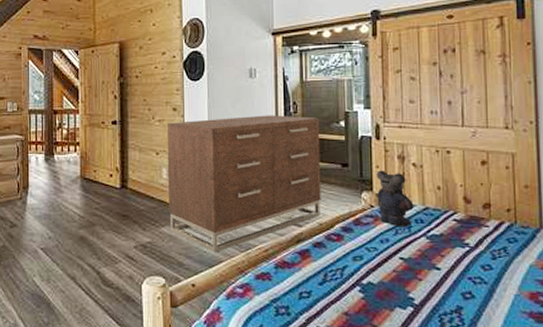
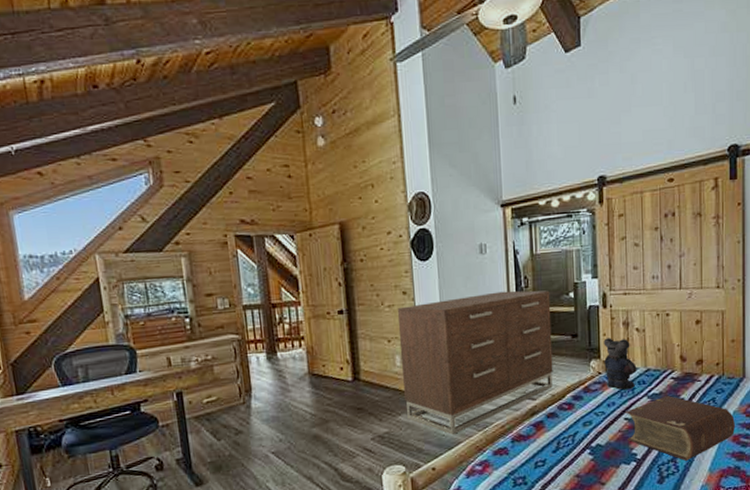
bible: none [400,238,533,314] -> present [624,395,736,461]

